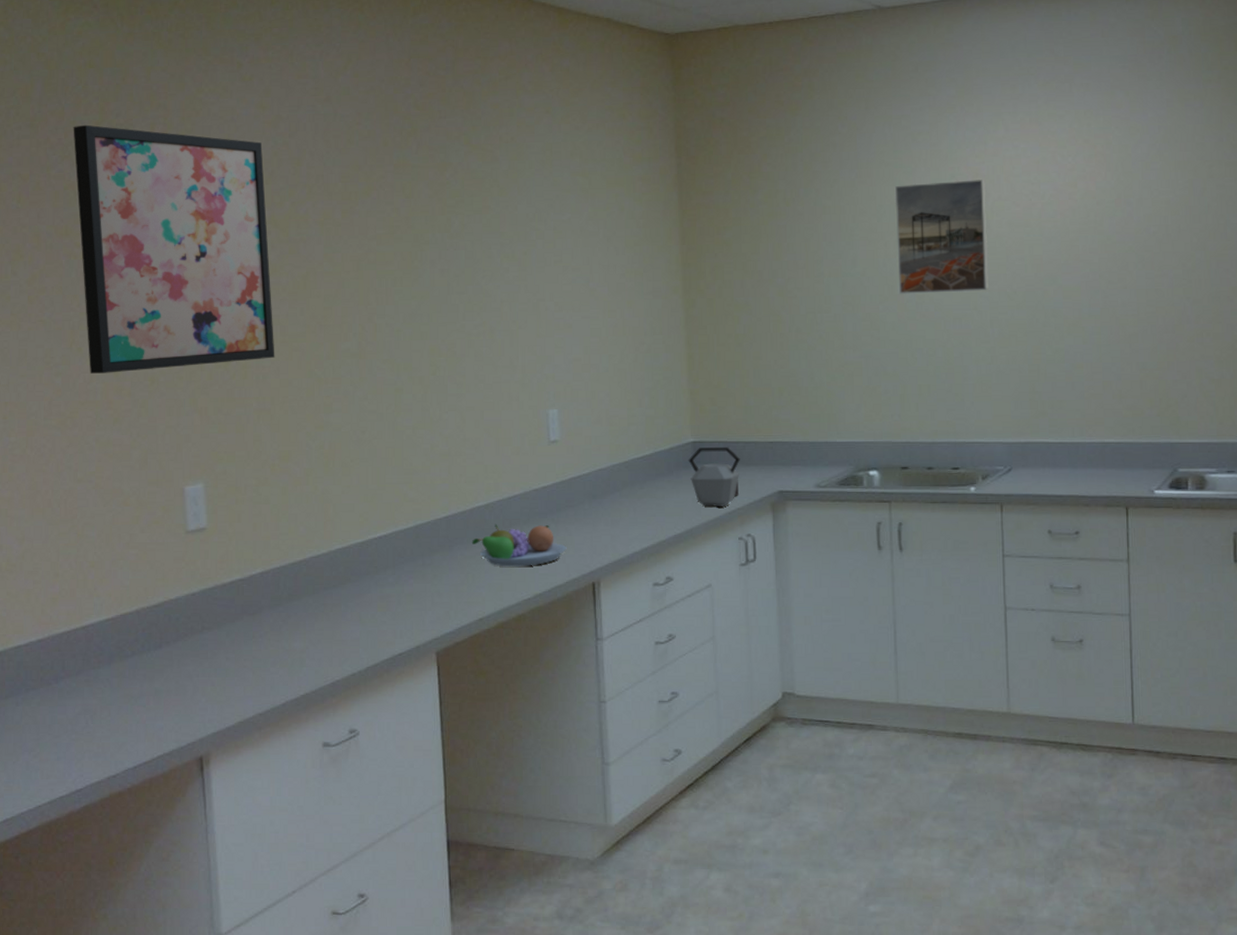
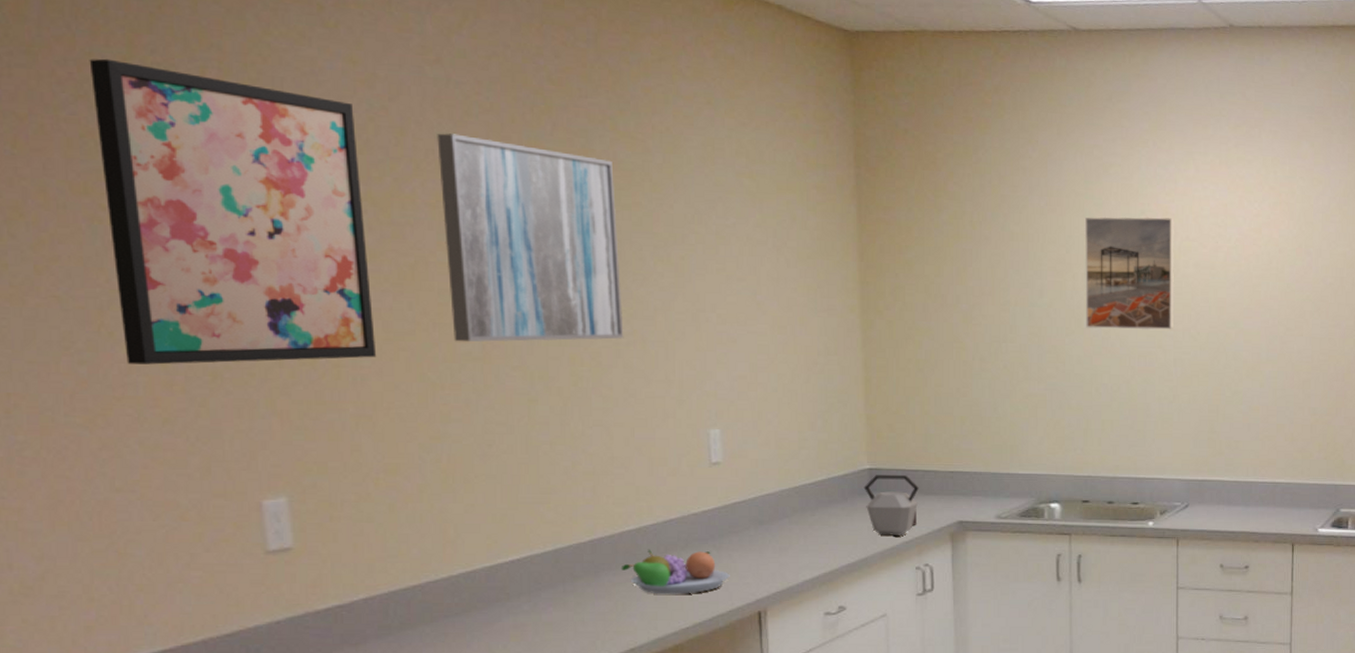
wall art: none [326,160,475,341] -> present [437,133,624,343]

